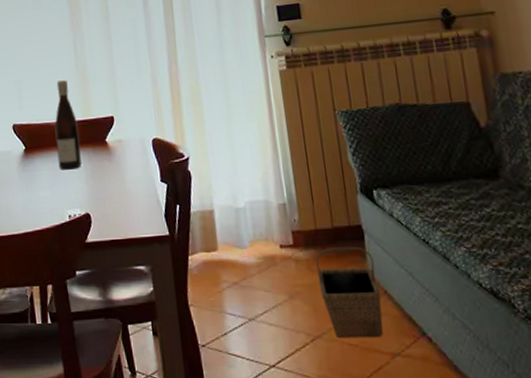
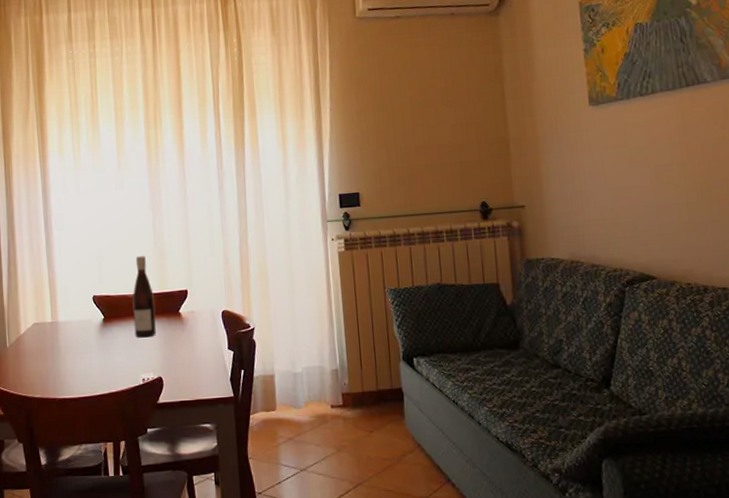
basket: present [316,246,383,338] -> none [361,406,416,485]

